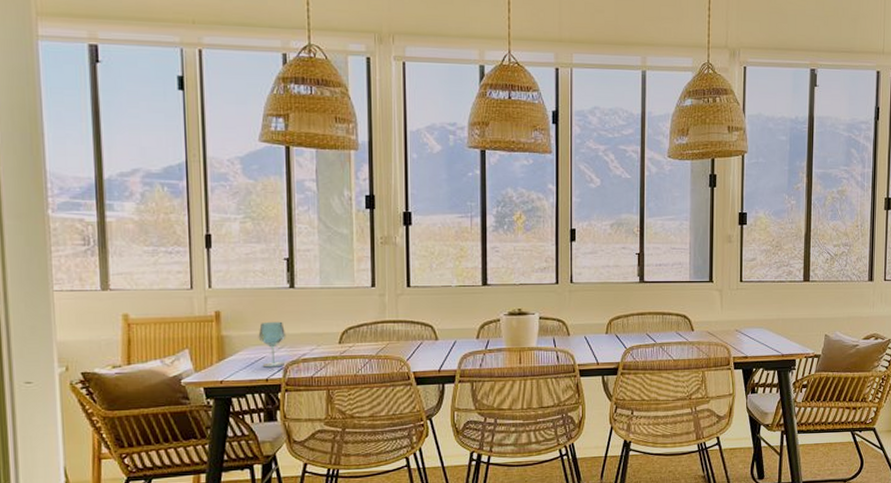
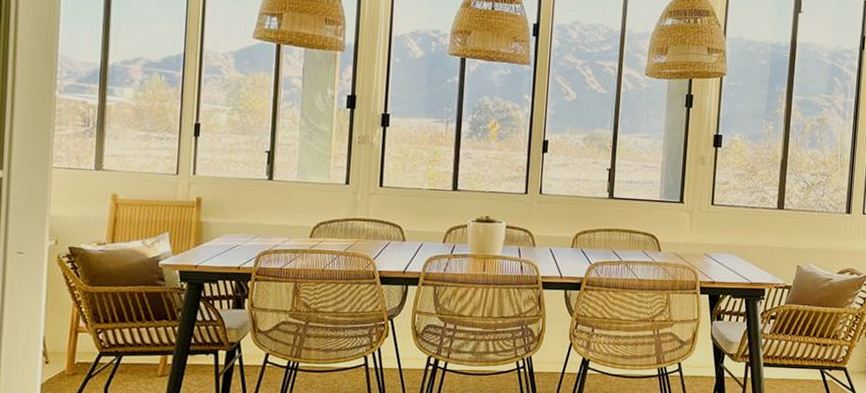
wine glass: present [258,321,286,368] -> none [234,211,261,256]

